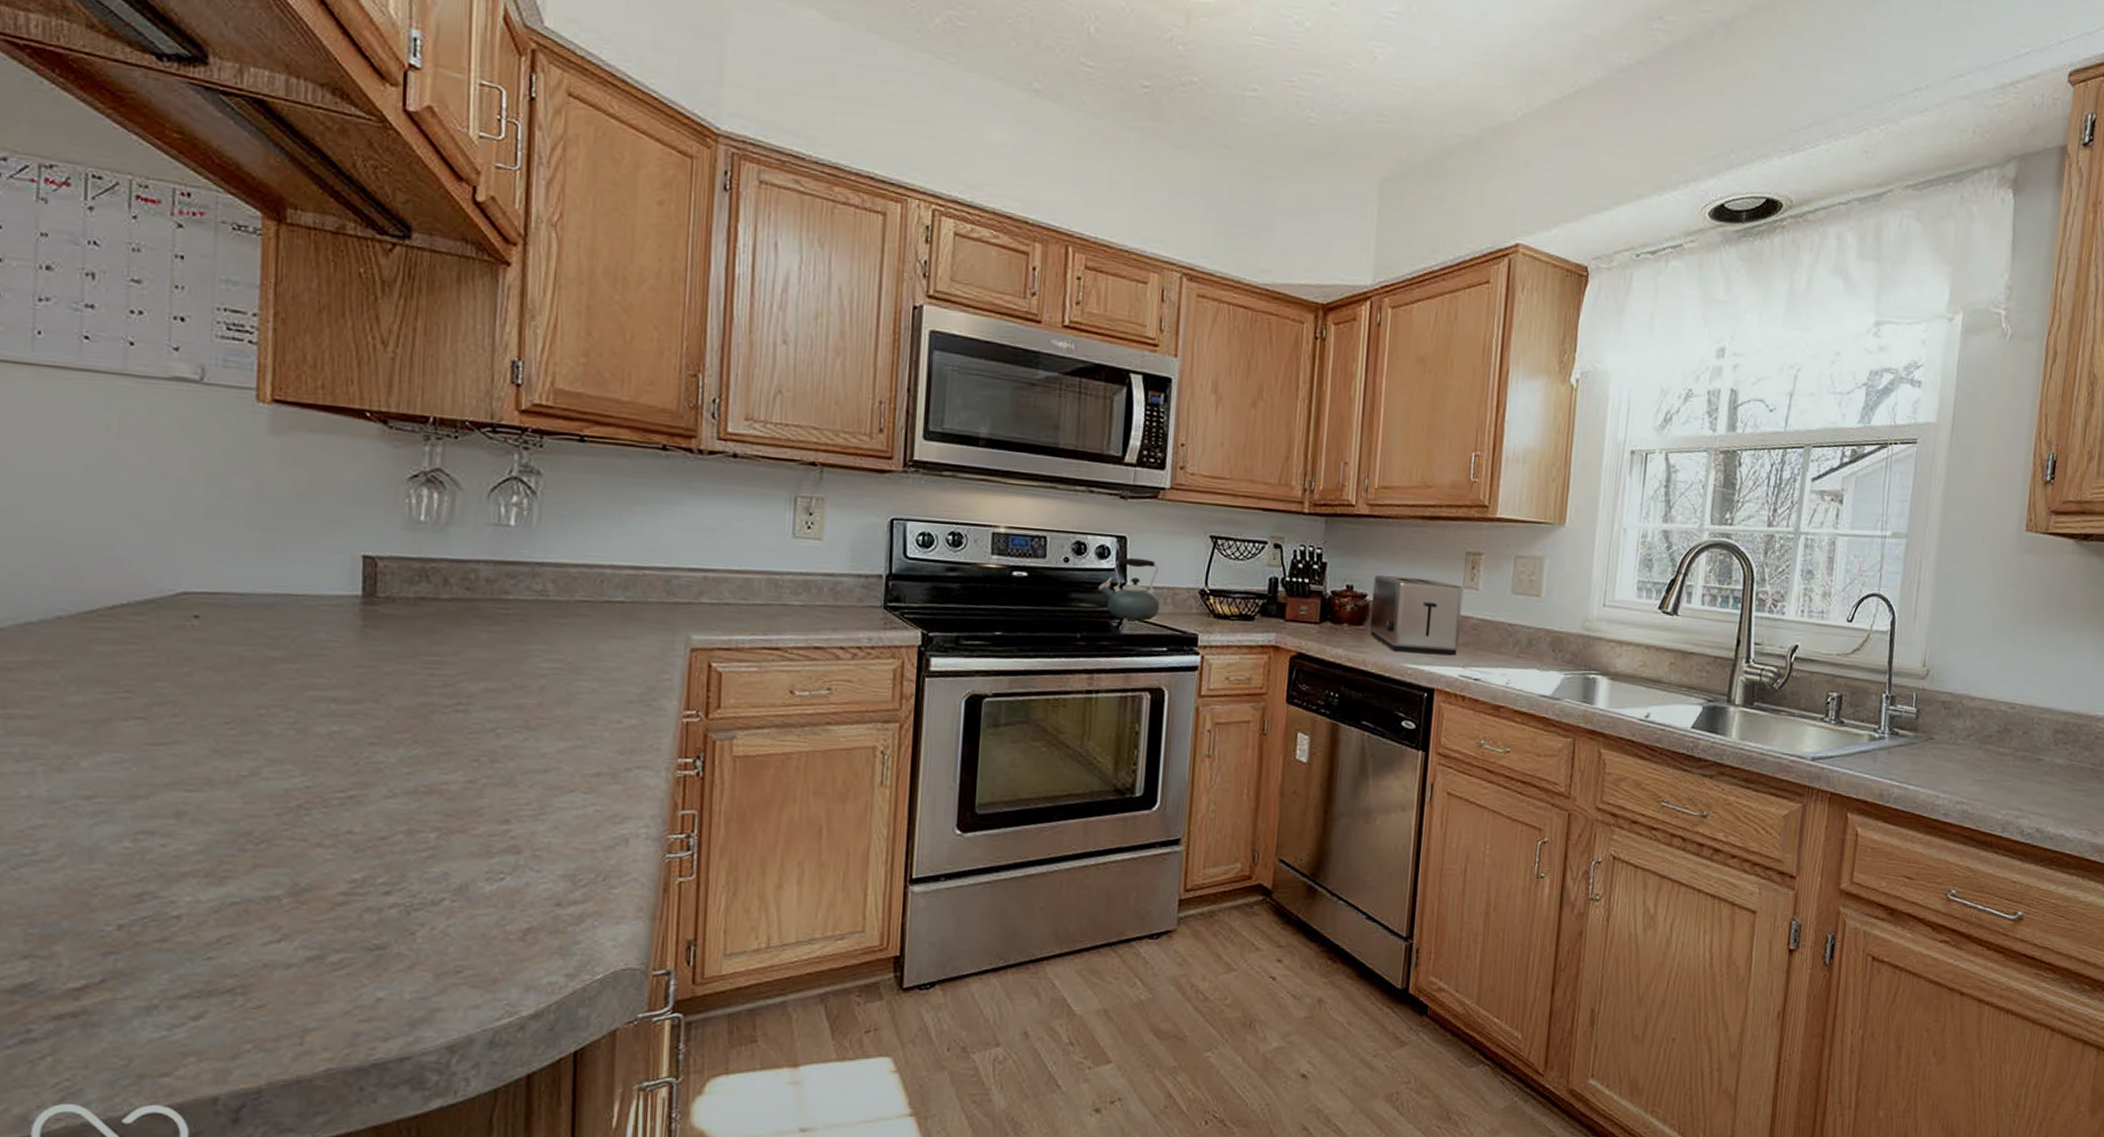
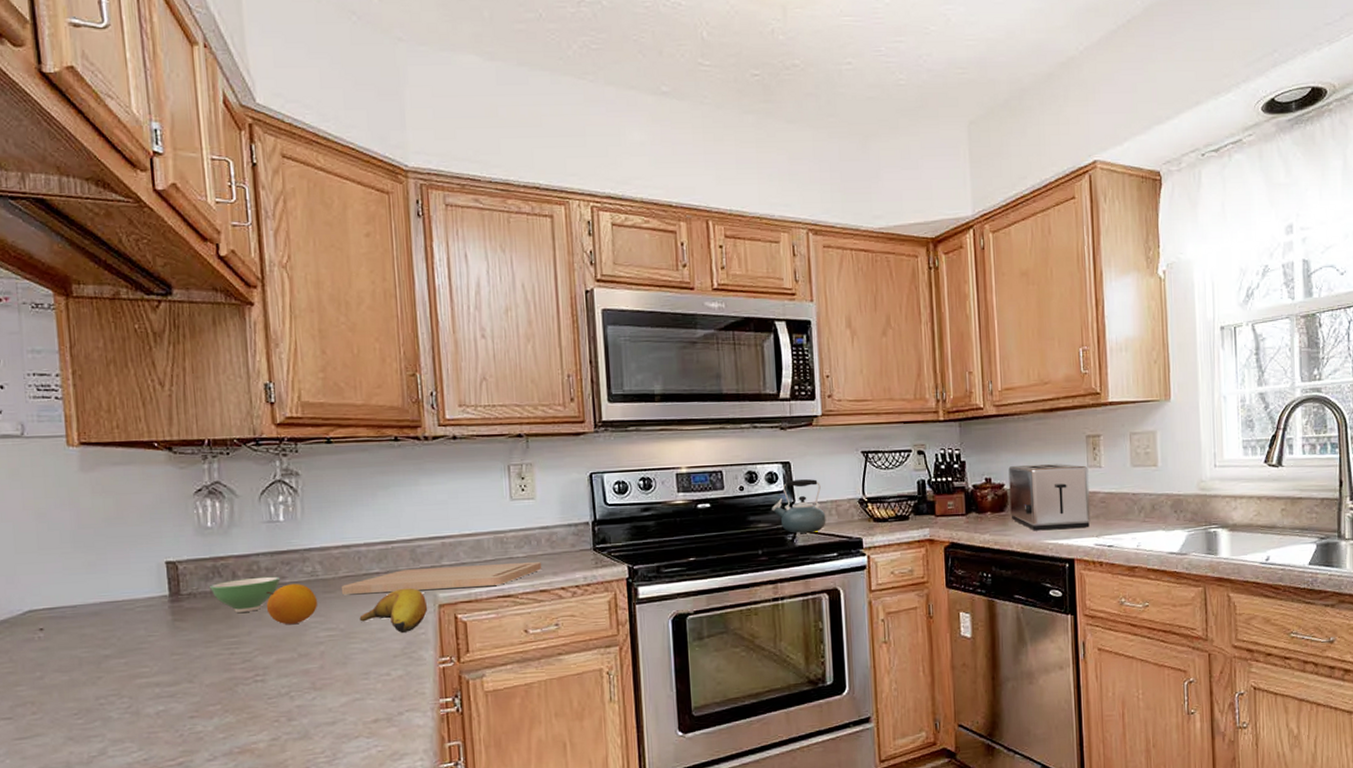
bowl: none [412,587,502,628] -> present [209,576,281,612]
fruit: none [480,601,545,650] -> present [266,584,318,625]
cutting board: none [574,602,821,635] -> present [341,562,542,594]
fruit: none [593,623,678,677] -> present [359,588,428,634]

